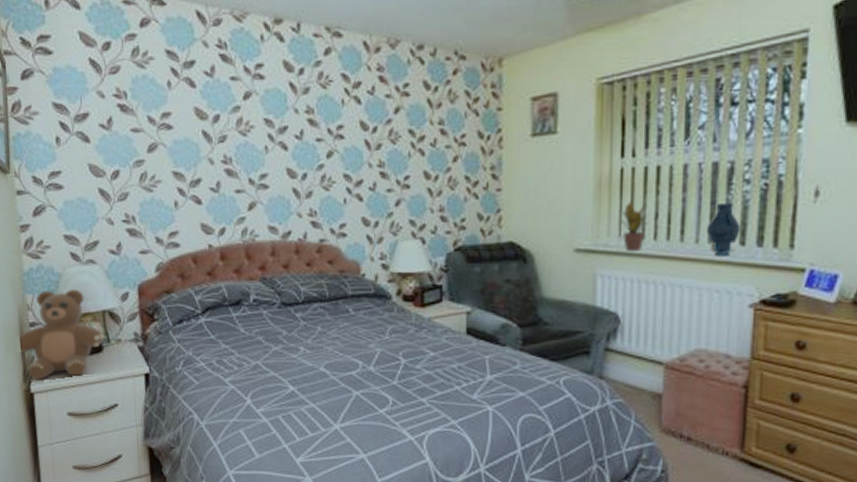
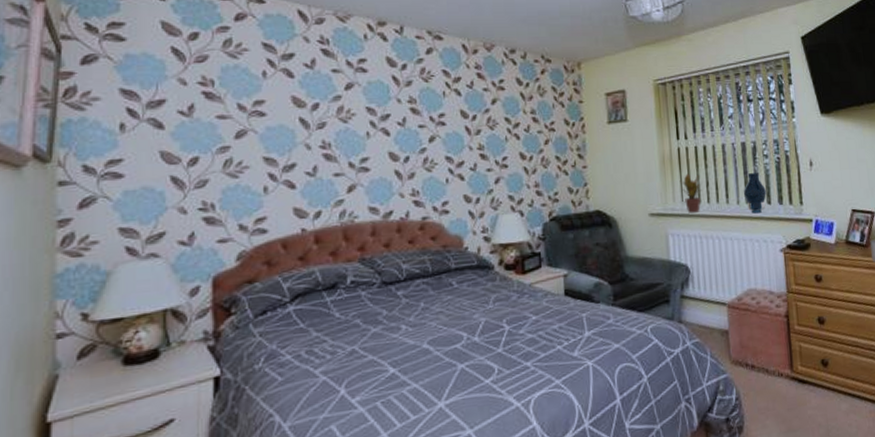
teddy bear: present [17,289,106,380] -> none [35,287,166,405]

